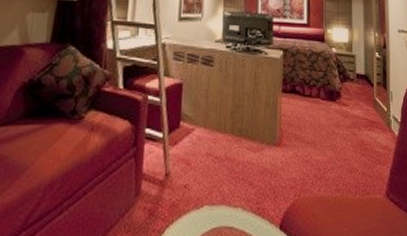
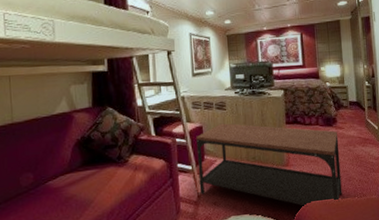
coffee table: none [168,82,342,202] -> present [196,123,342,207]

